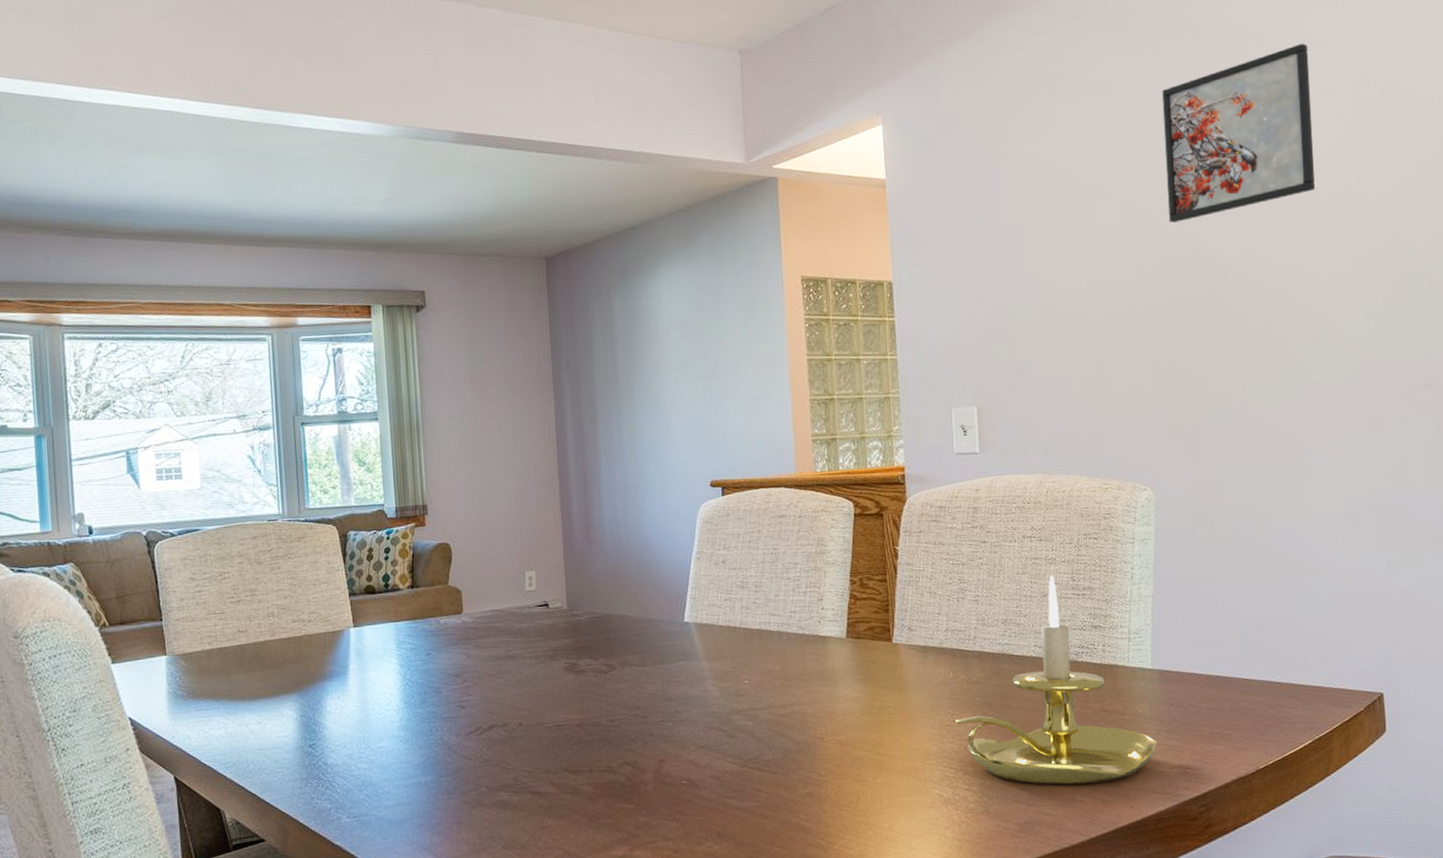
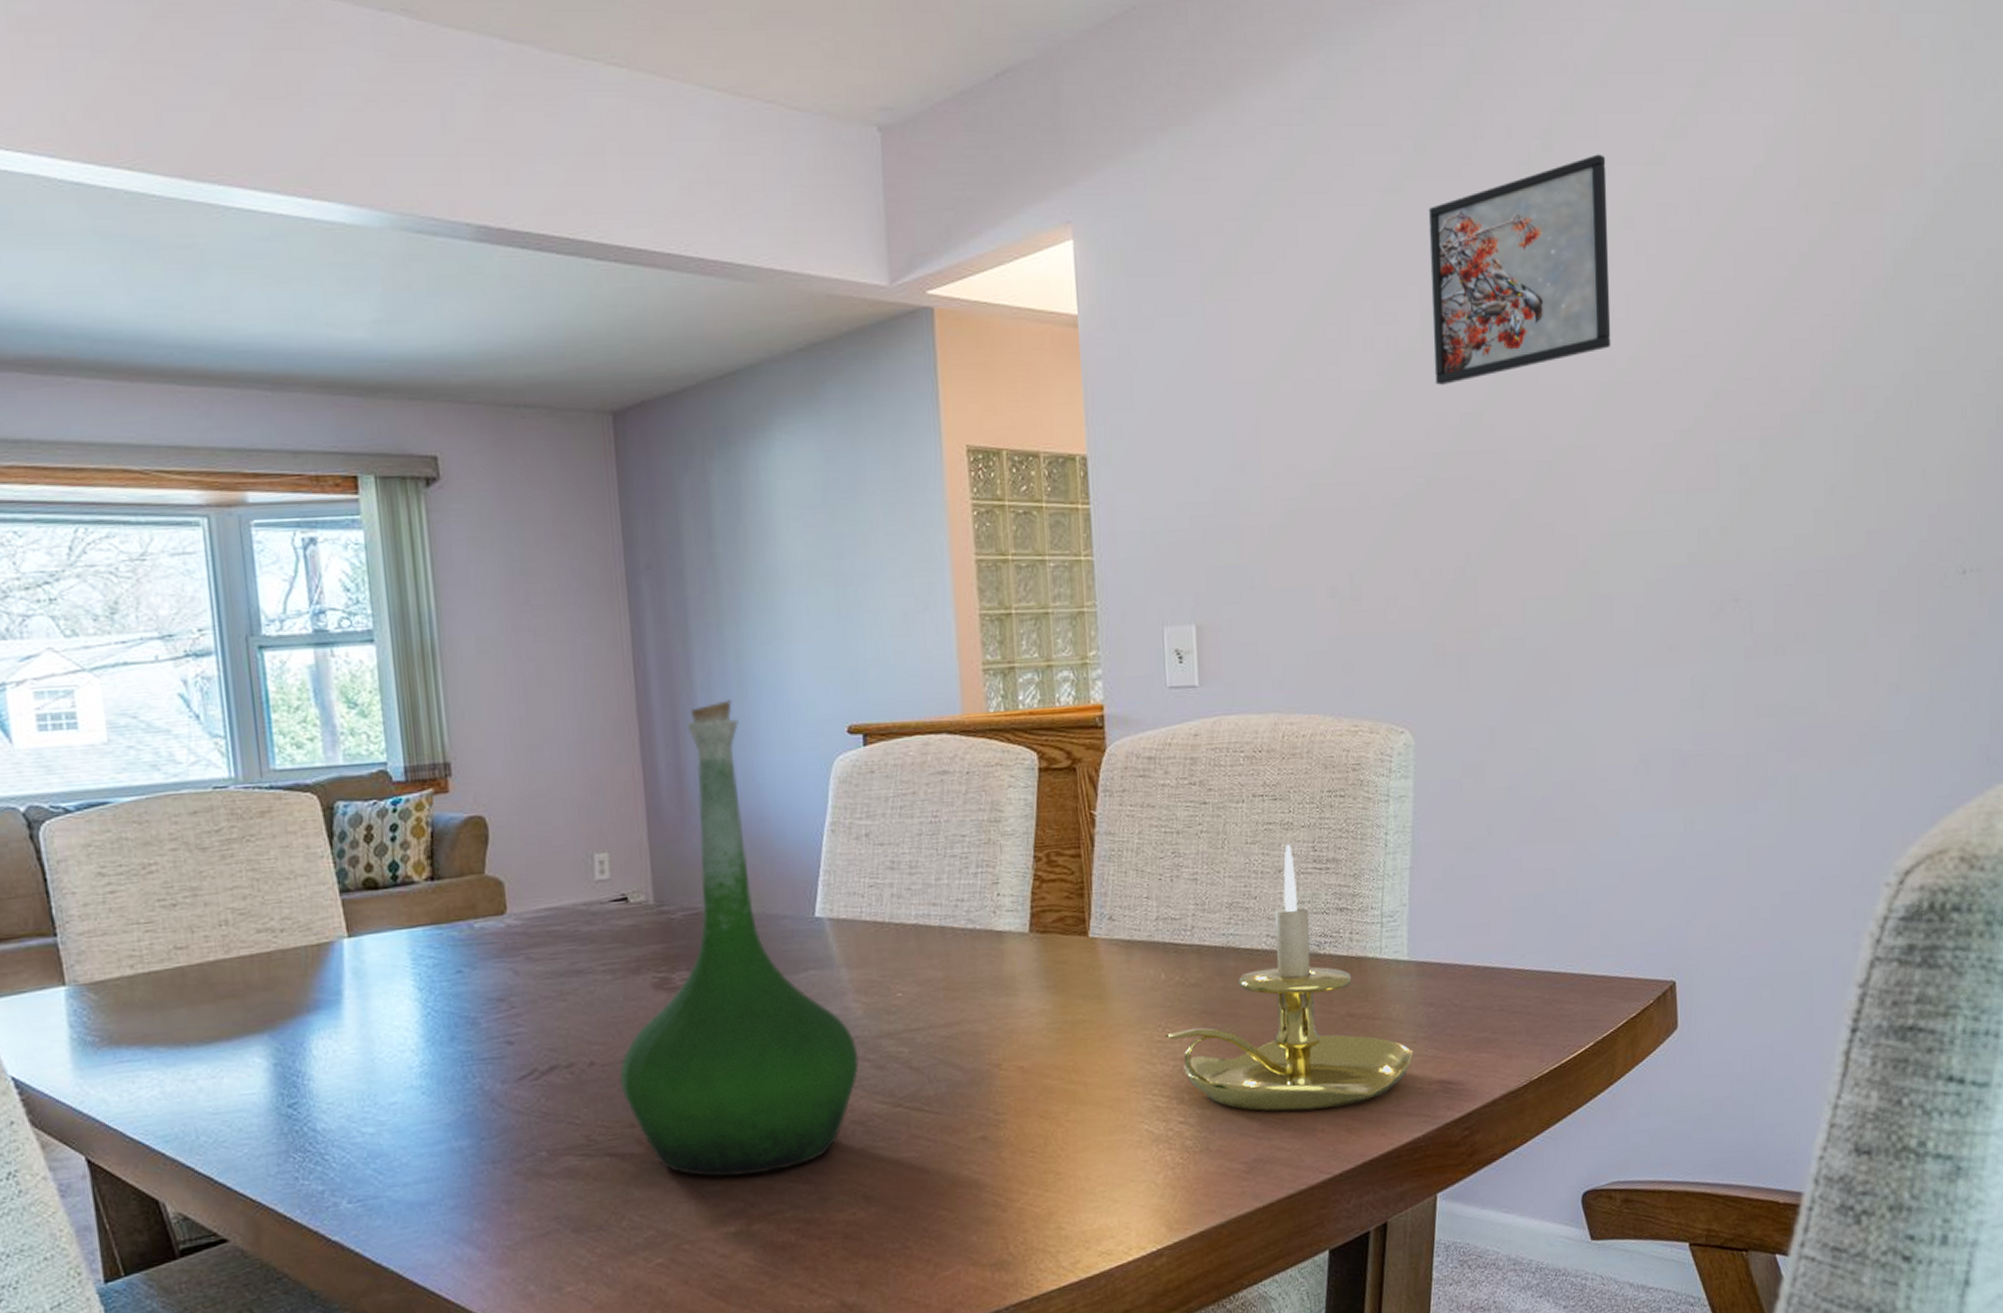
vase: none [539,461,715,814] -> present [619,700,859,1178]

